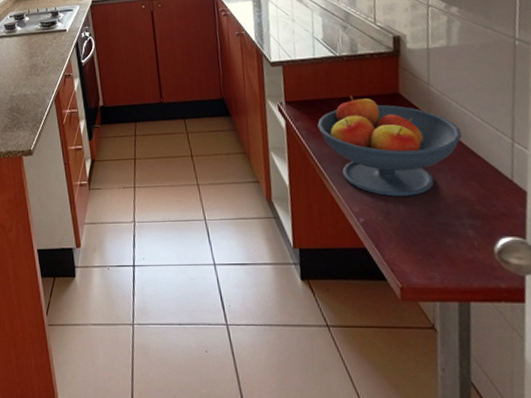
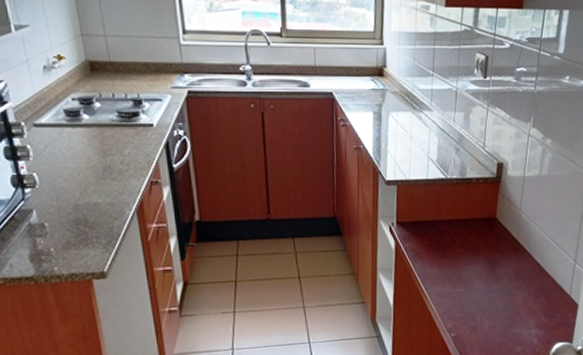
fruit bowl: present [317,96,462,197] -> none [424,218,539,313]

